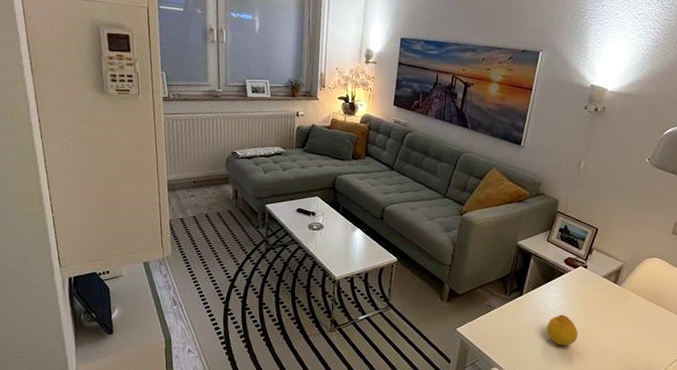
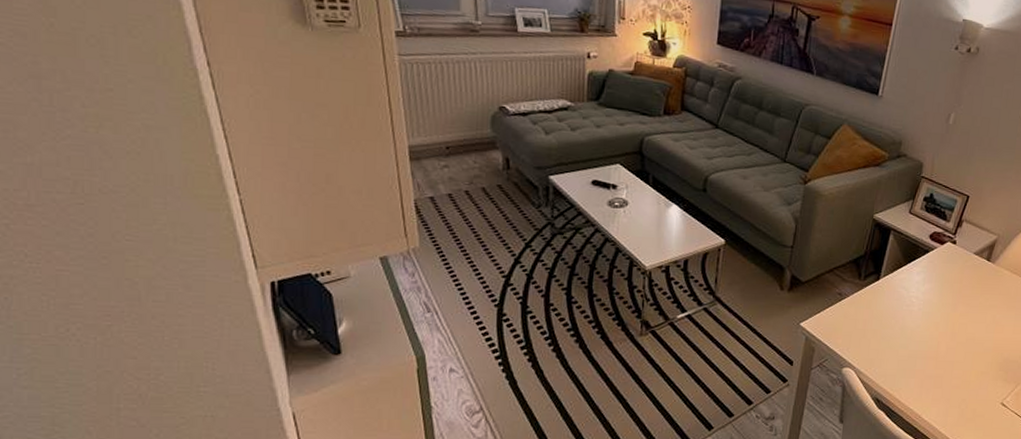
fruit: present [546,315,578,346] -> none [908,300,945,337]

